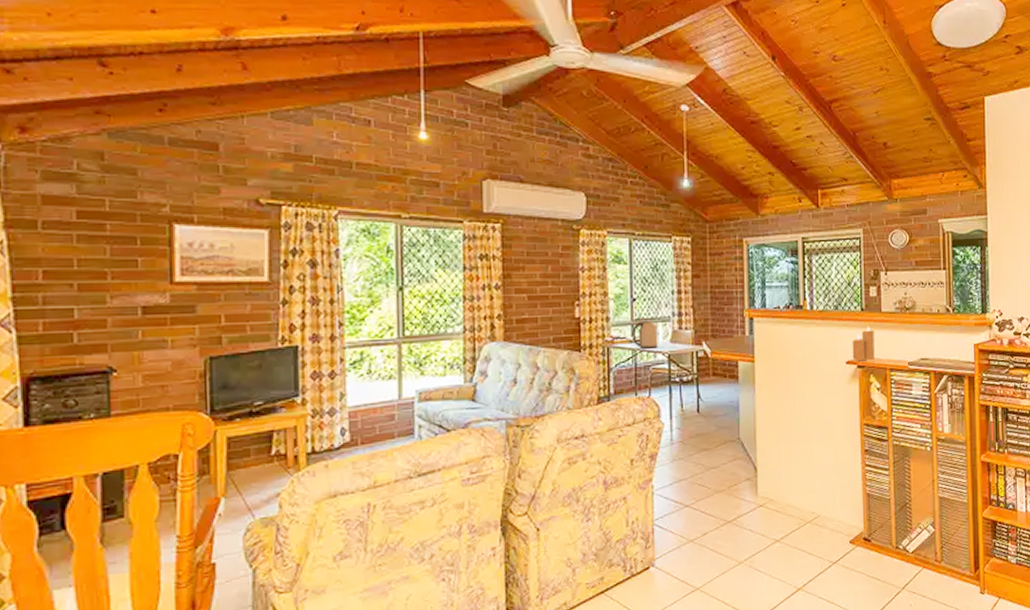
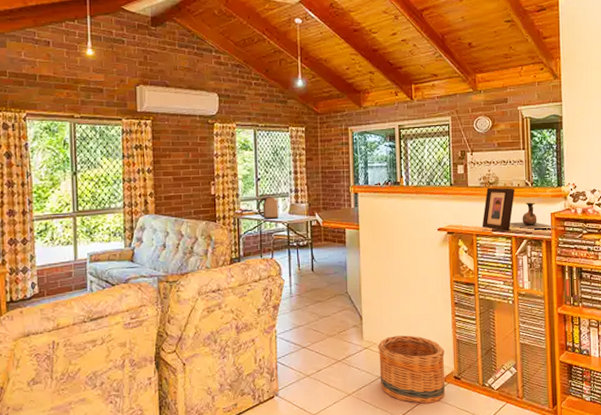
basket: none [775,489,854,571] -> present [377,335,446,404]
candle: present [852,326,875,361] -> none [443,198,462,228]
picture frame: none [896,313,935,365] -> present [482,187,516,231]
decorative vase: none [928,331,981,363] -> present [510,202,557,229]

